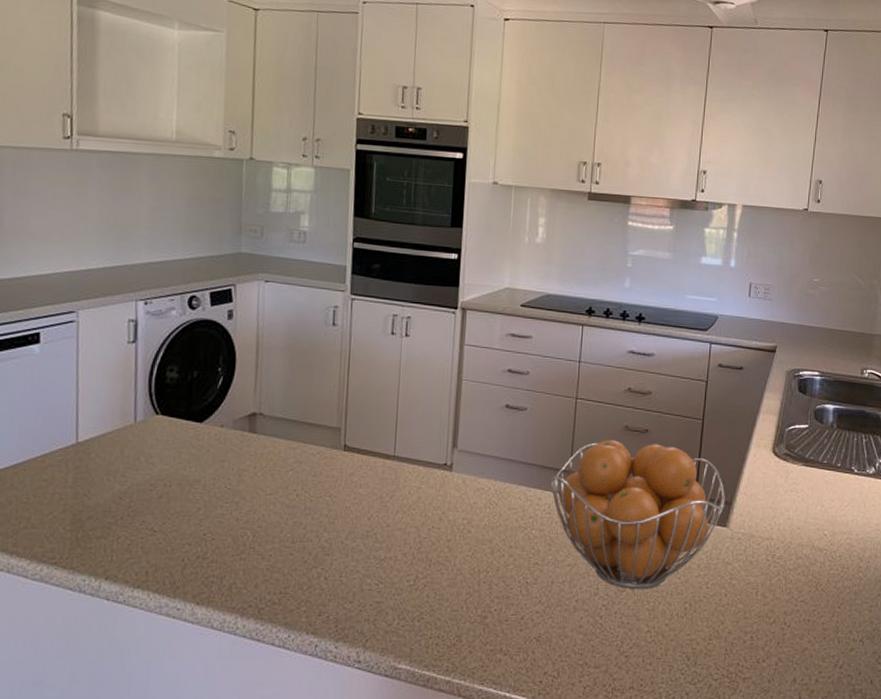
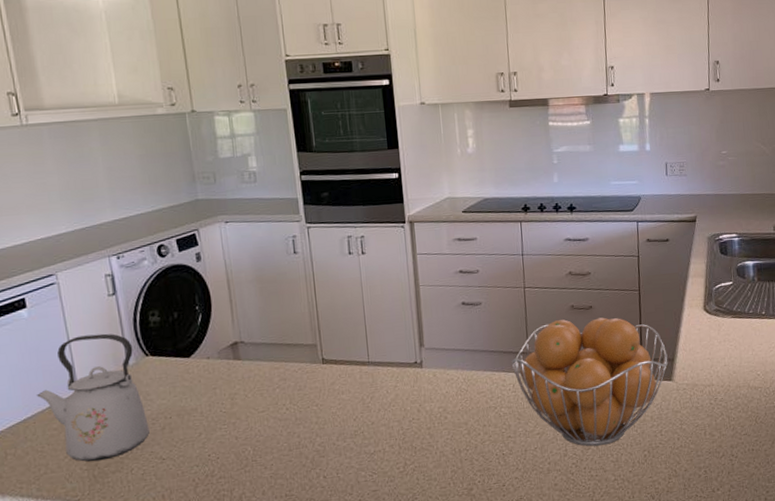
kettle: none [31,382,146,523] -> present [36,333,149,462]

